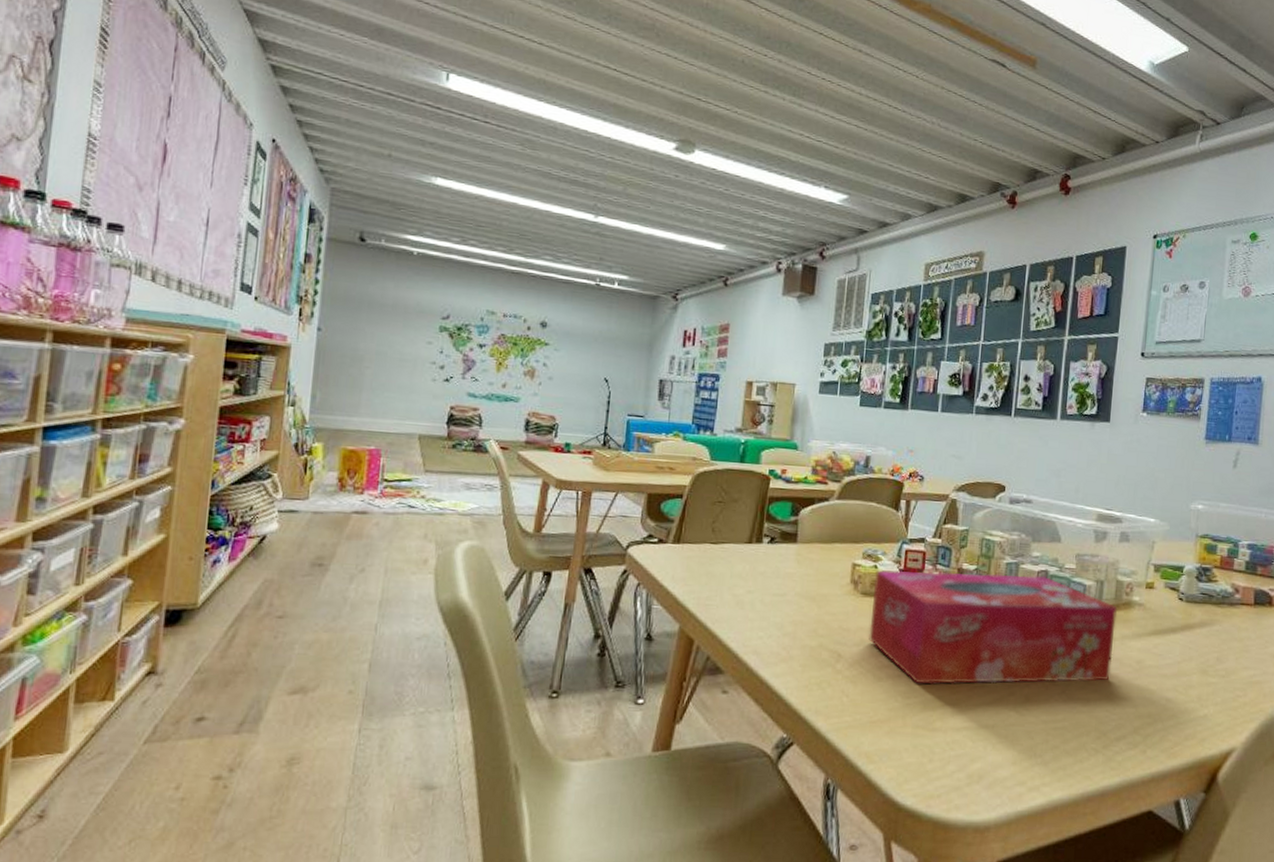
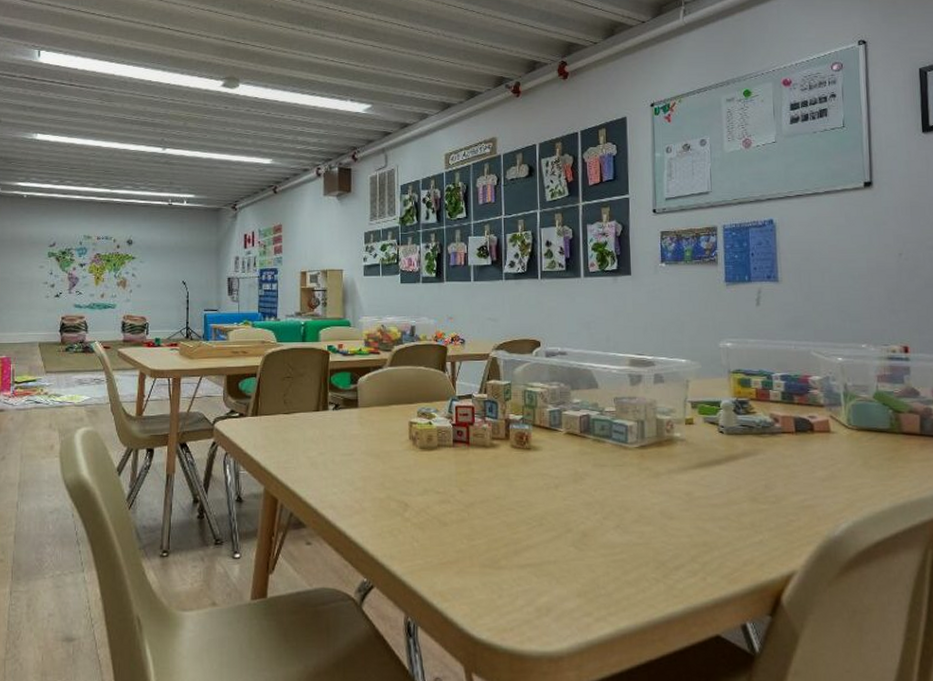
tissue box: present [869,570,1118,685] -> none [430,421,662,527]

